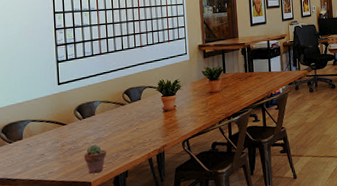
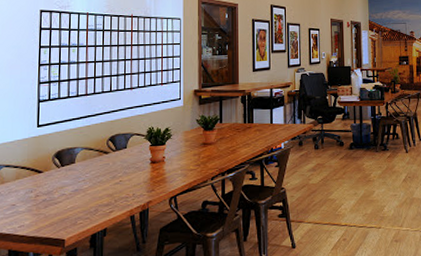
potted succulent: present [84,145,107,174] -> none [59,197,84,230]

